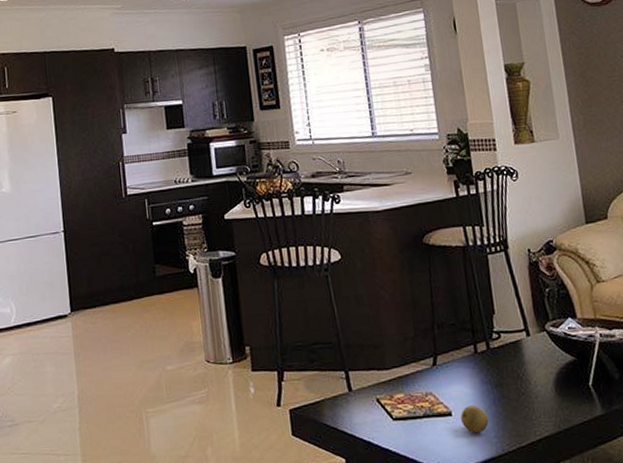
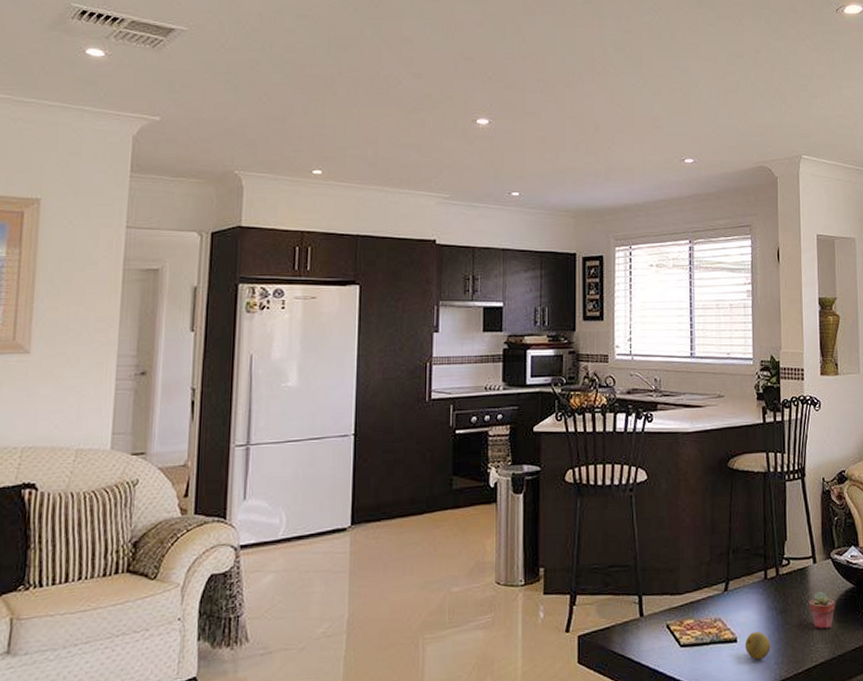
potted succulent: none [526,365,556,403] -> present [809,592,835,629]

